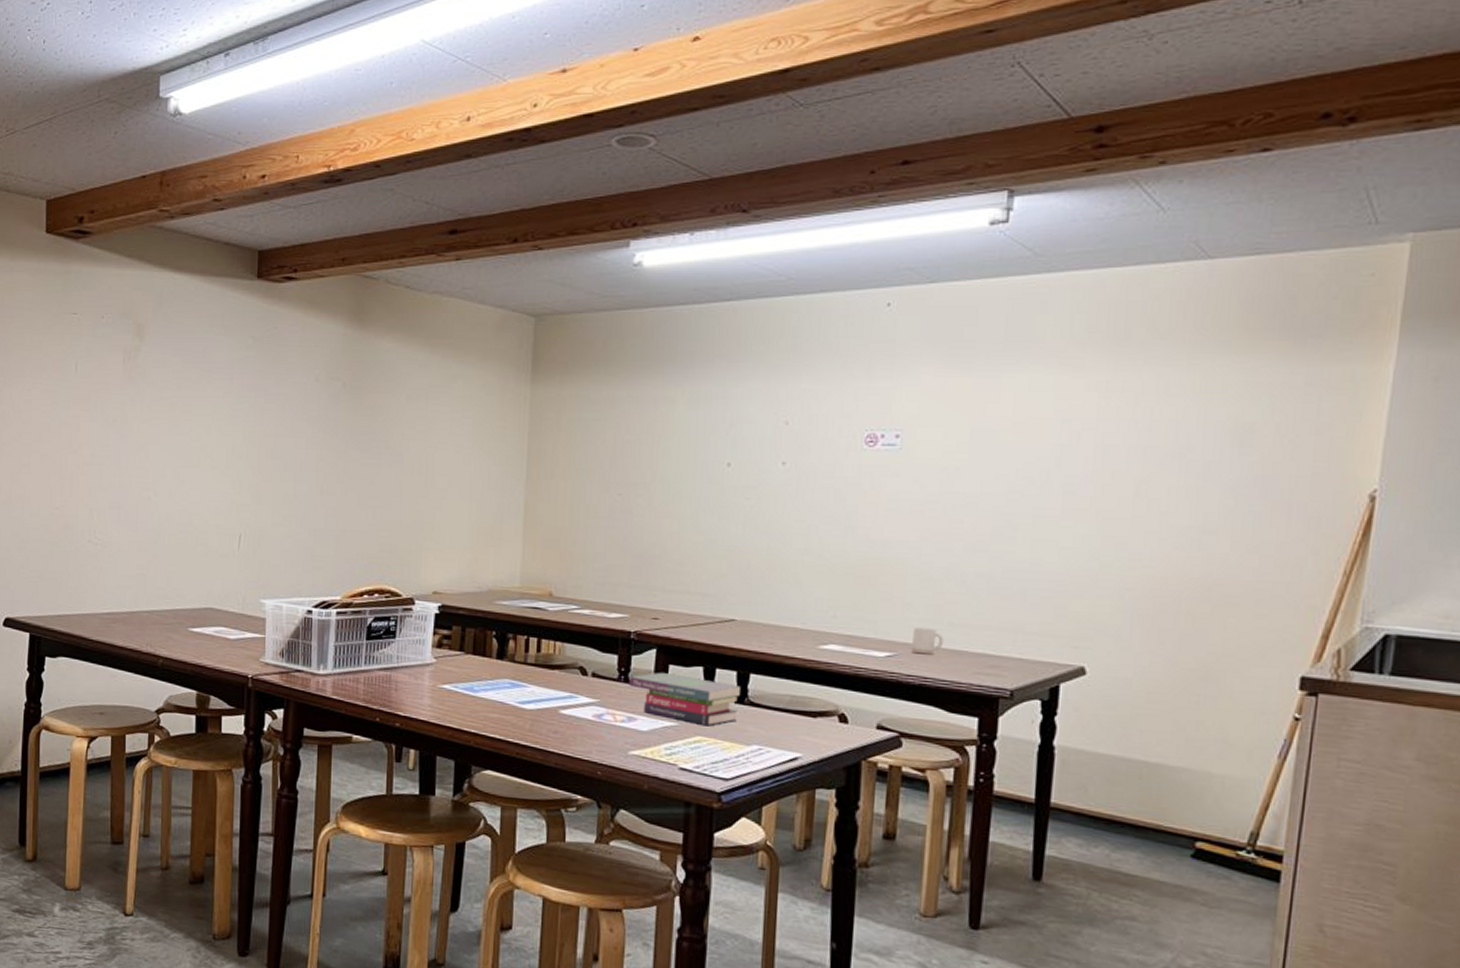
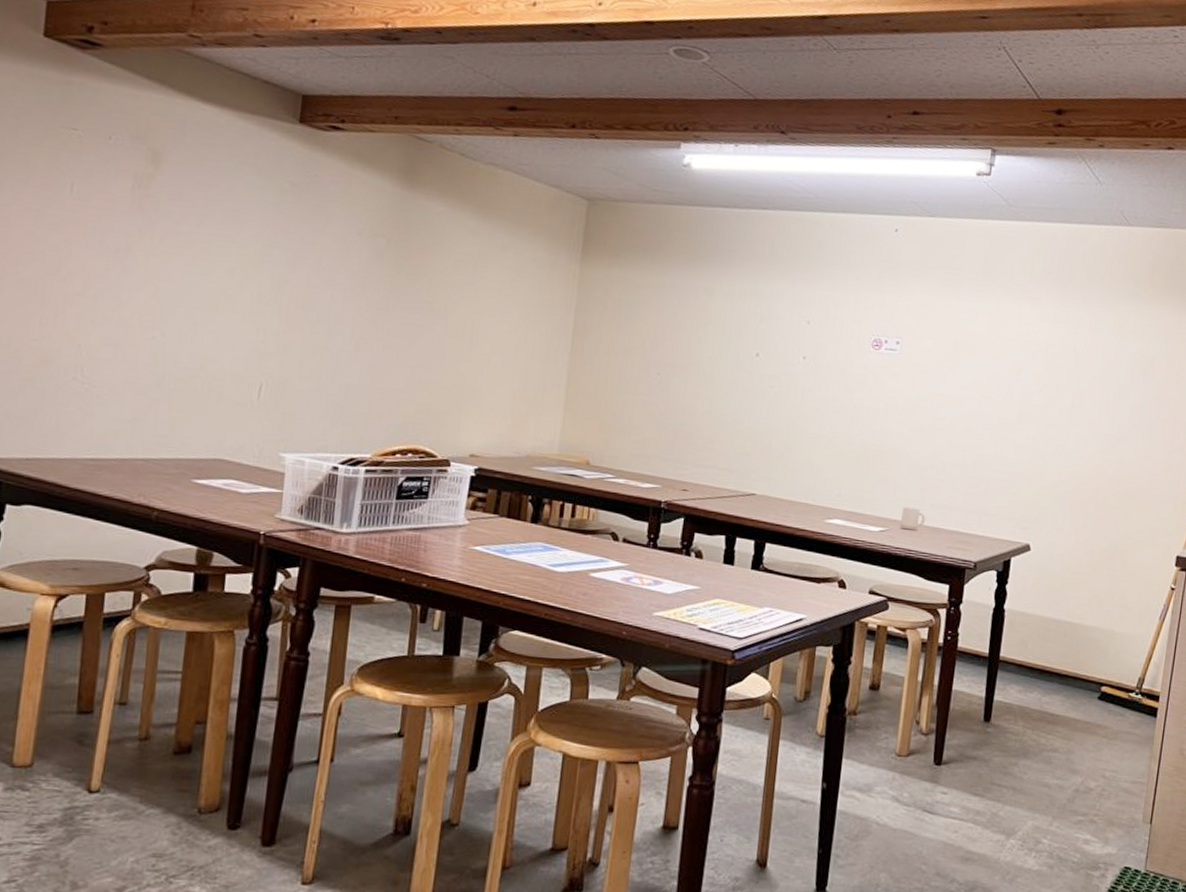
books: present [629,672,740,727] -> none [657,539,757,590]

